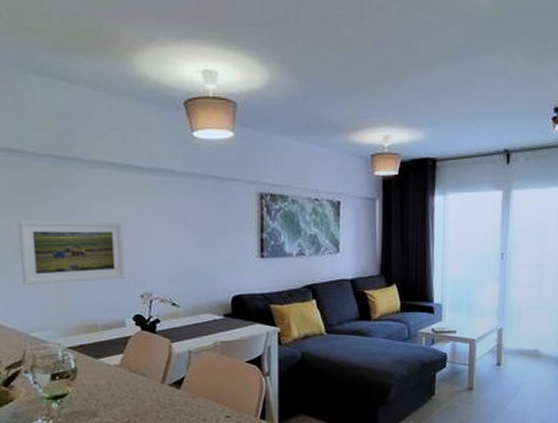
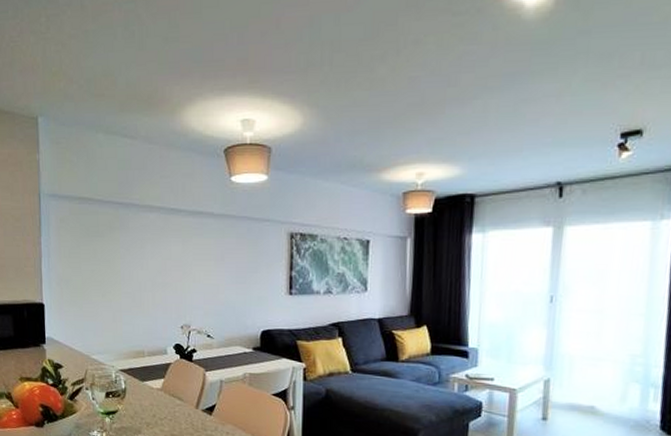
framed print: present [18,219,125,285] -> none [86,257,168,314]

